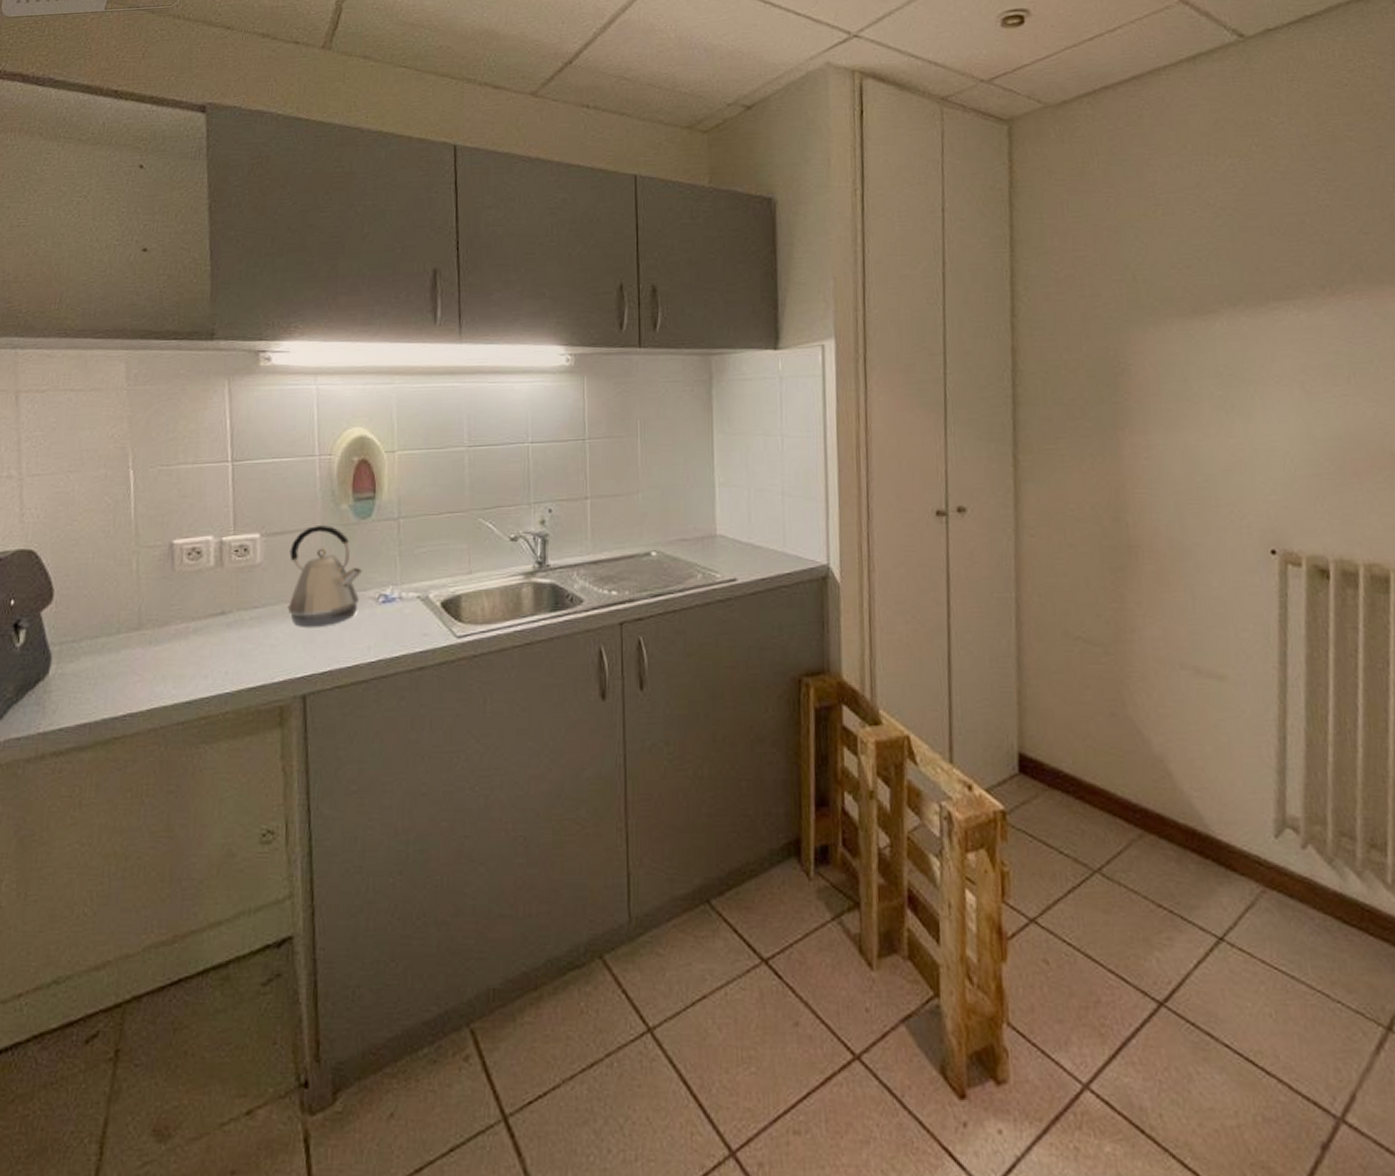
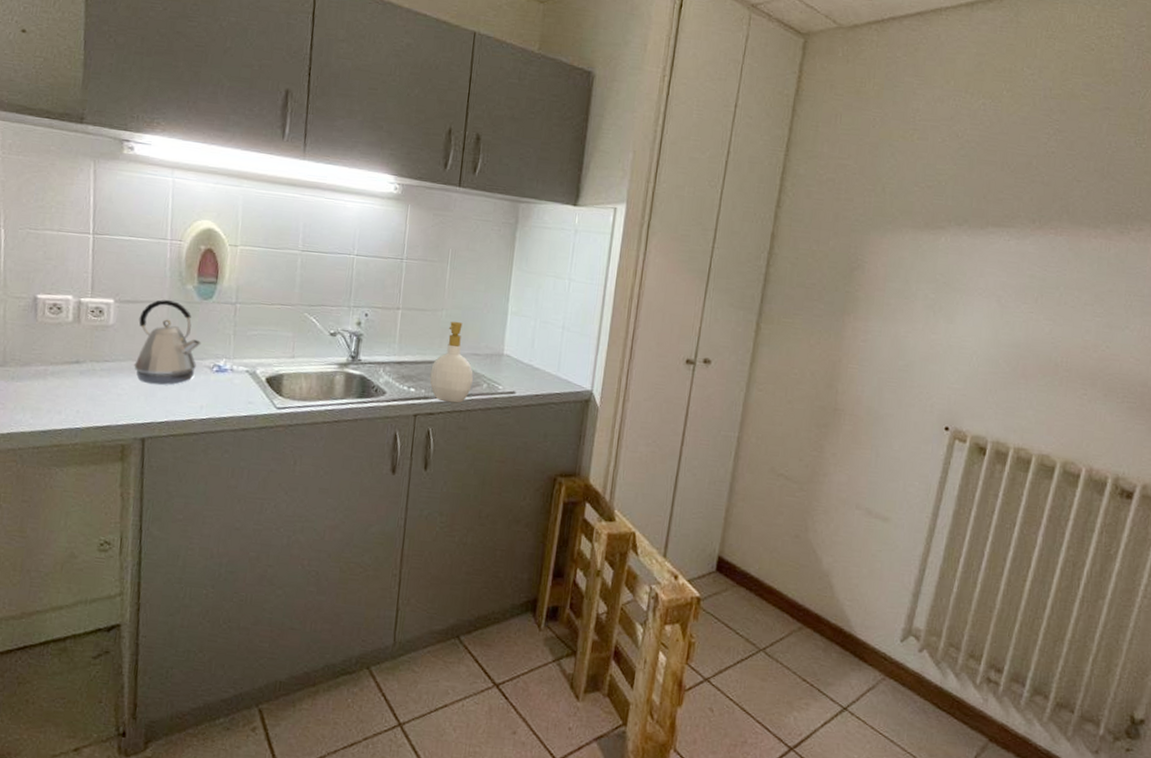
soap bottle: none [633,503,684,603] -> present [429,321,473,404]

